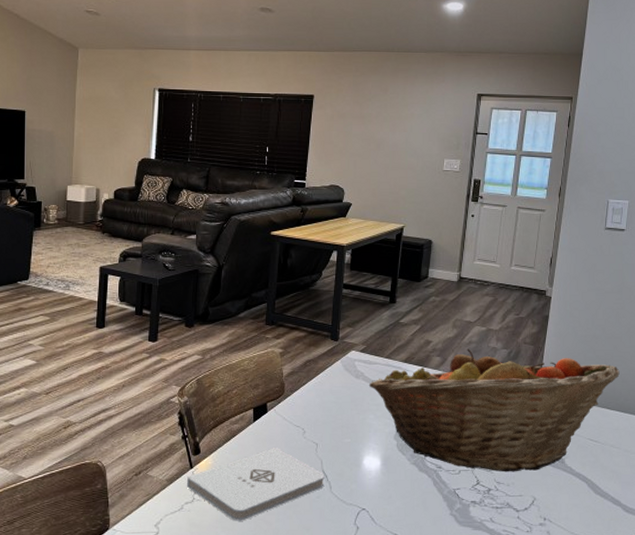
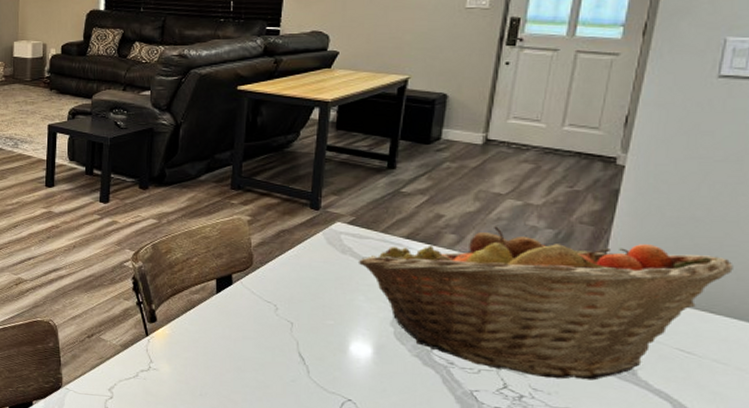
notepad: present [186,448,325,521] -> none [141,323,301,396]

